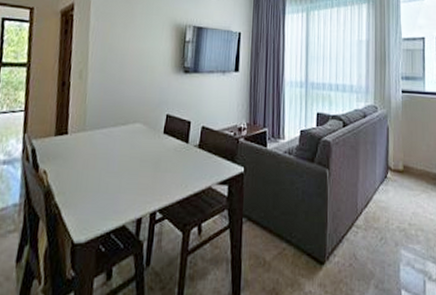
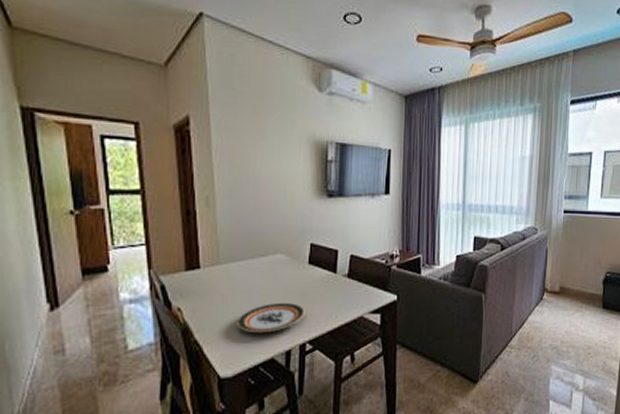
plate: none [94,170,157,199] -> present [237,303,305,333]

